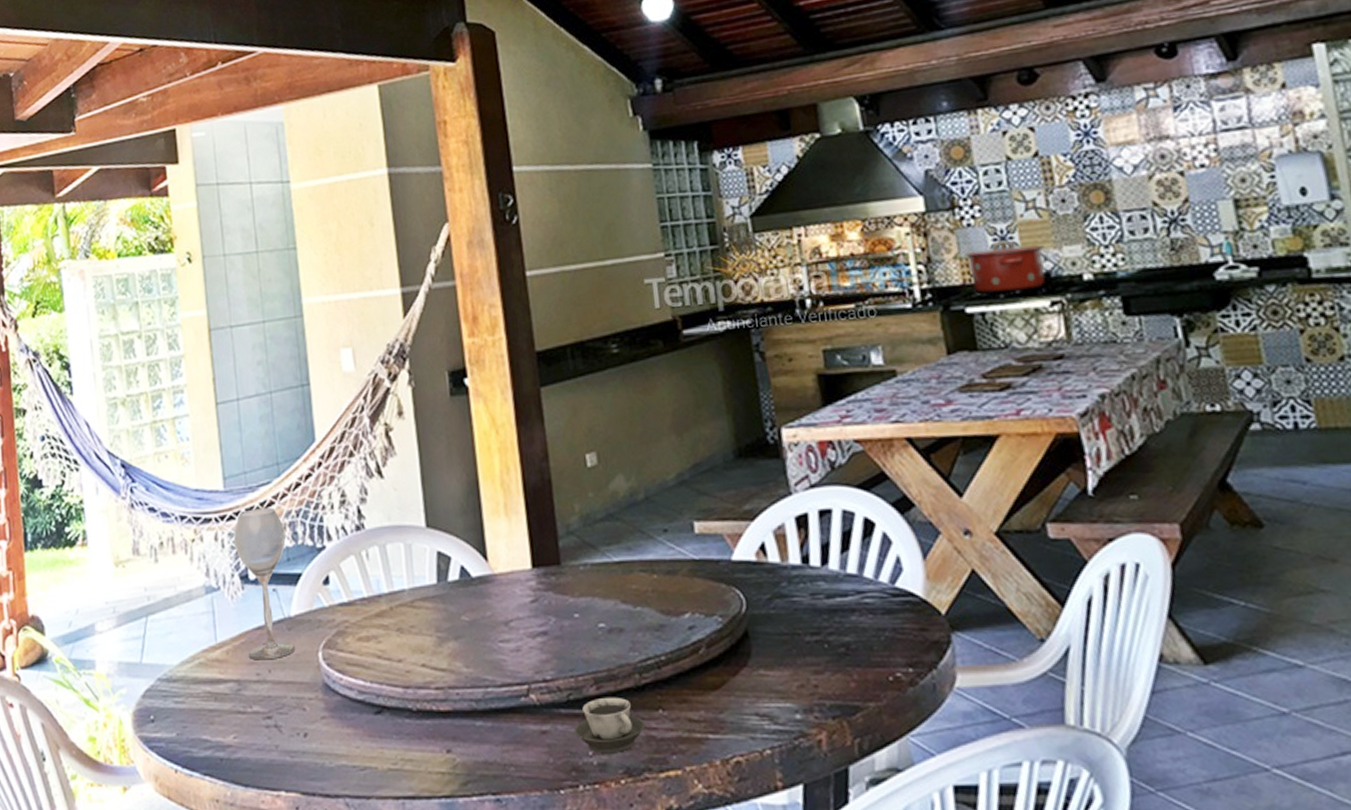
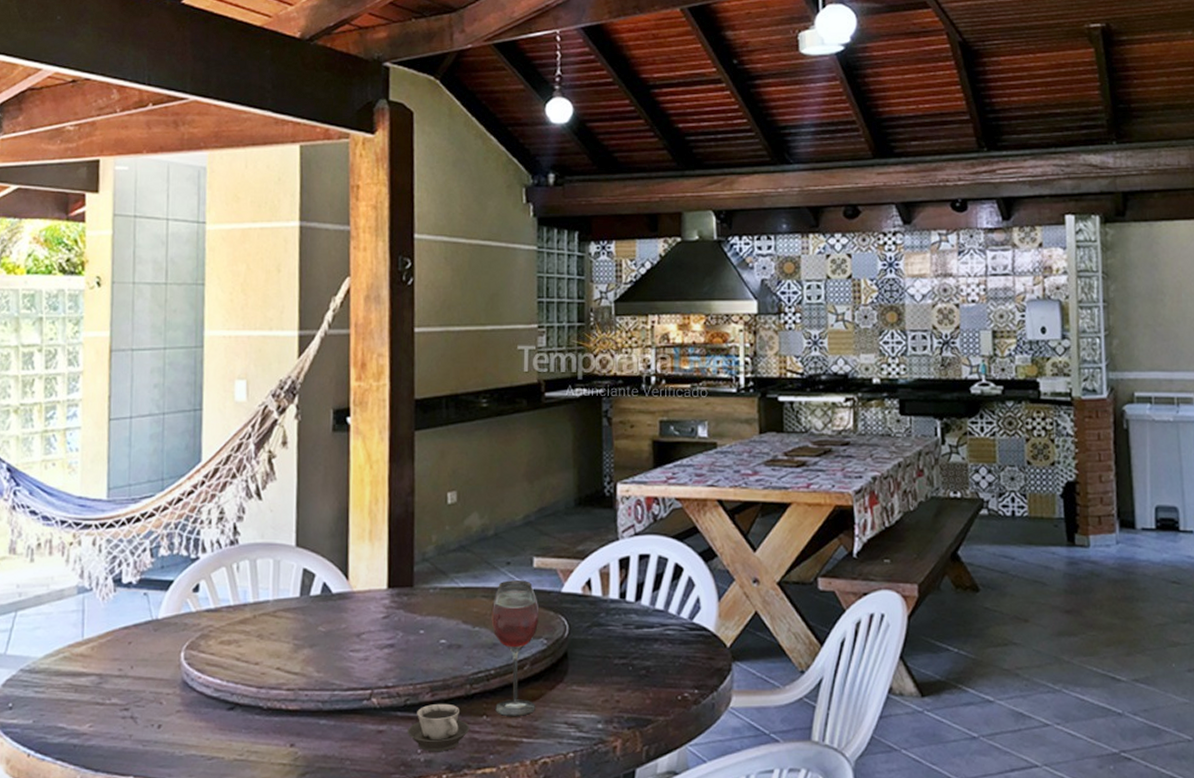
wineglass: present [234,508,295,661] -> none [111,519,162,657]
wineglass: none [652,549,719,709] -> present [491,580,539,716]
casserole: present [963,240,1046,294] -> none [782,344,847,387]

